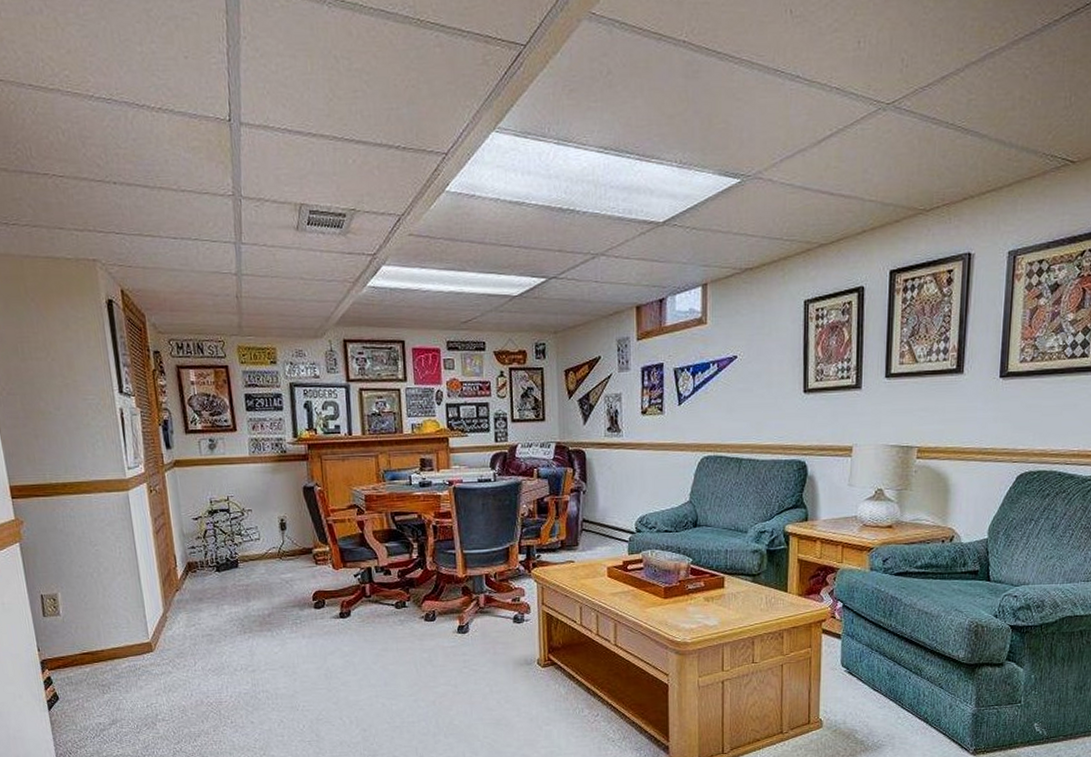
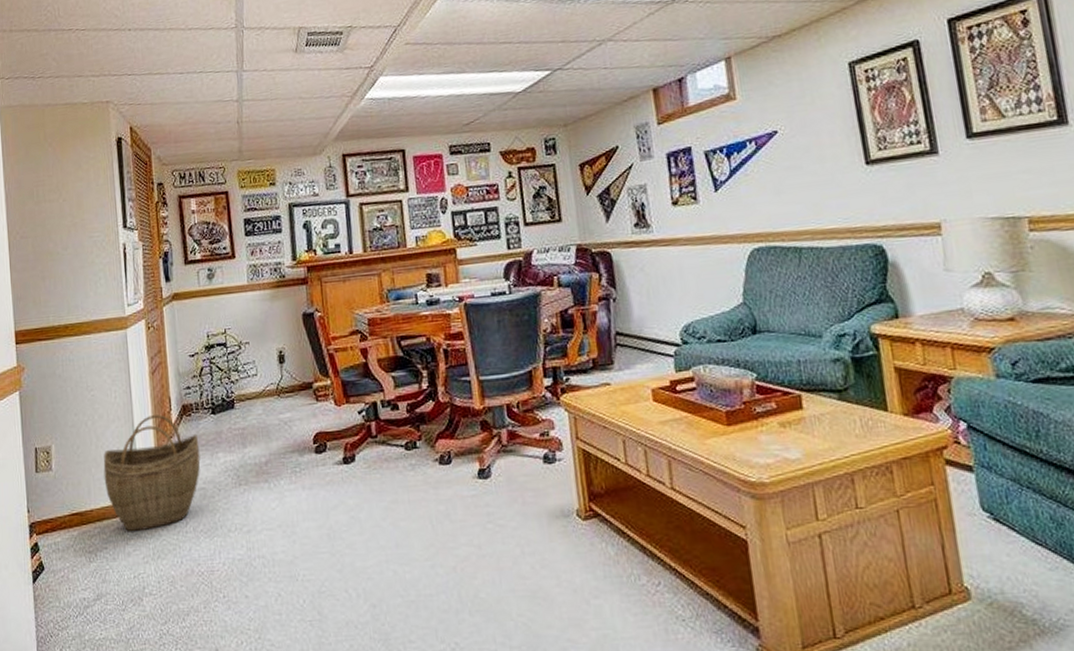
woven basket: none [111,570,207,670] -> present [103,414,201,532]

